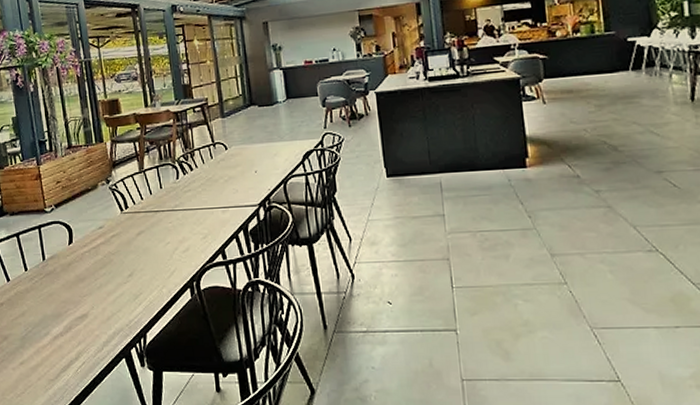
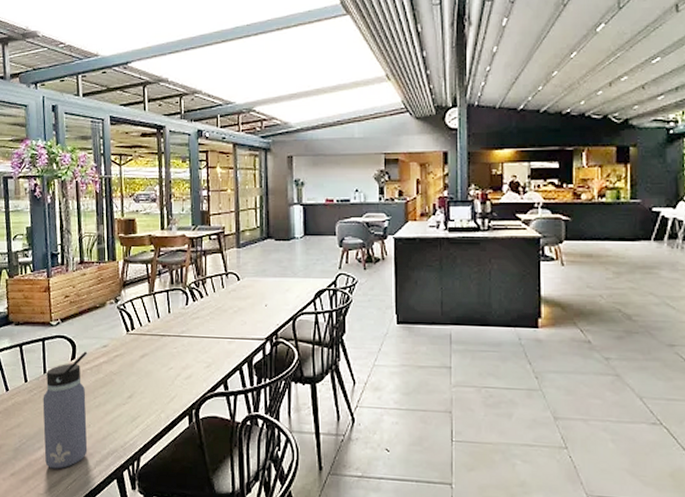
water bottle: none [44,234,94,354] -> present [43,351,88,469]

